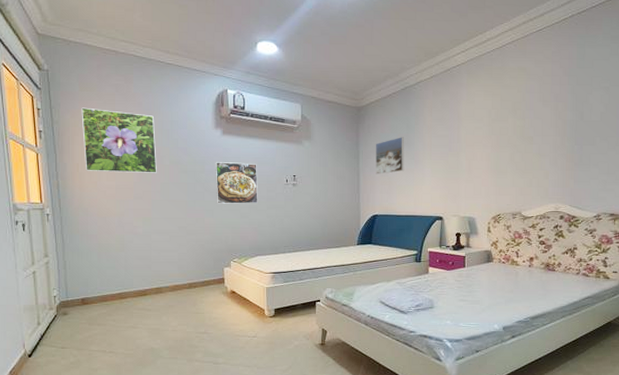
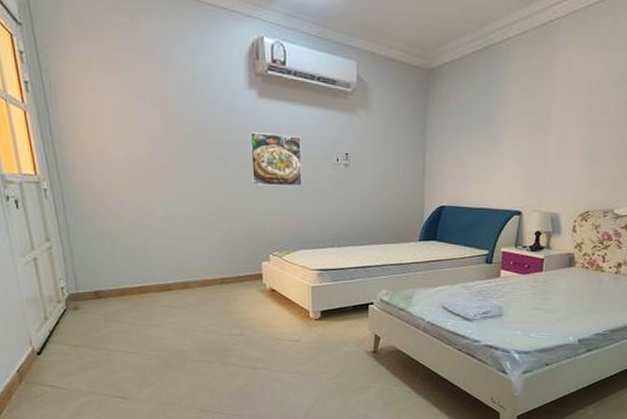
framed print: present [81,107,157,173] -> none [76,52,177,143]
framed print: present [376,137,405,174] -> none [445,110,483,157]

